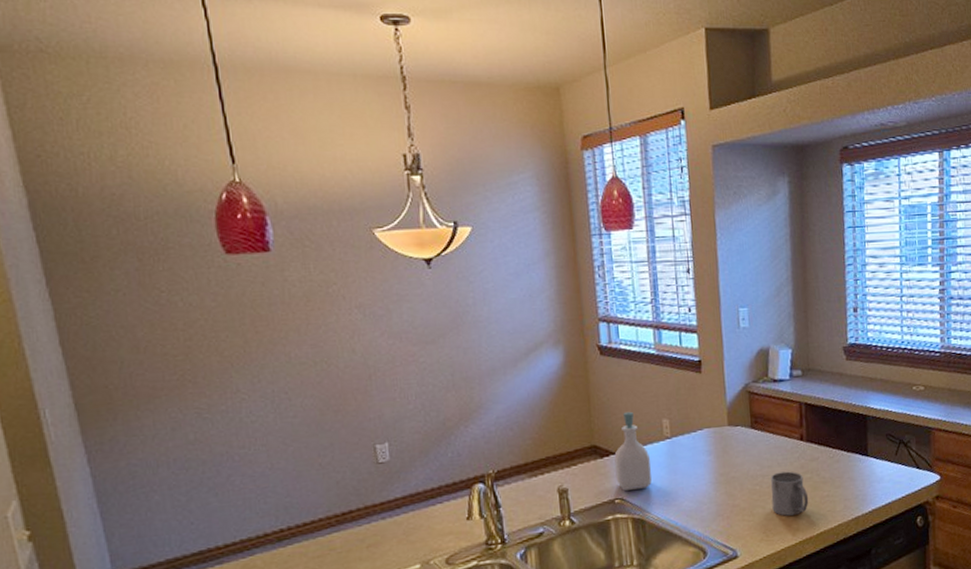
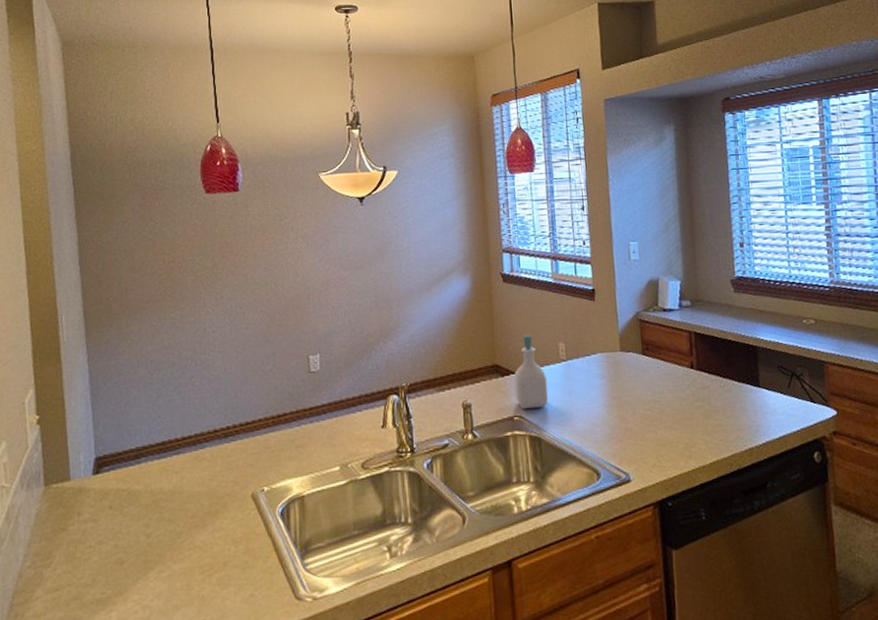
mug: present [771,471,809,516] -> none [662,398,701,443]

